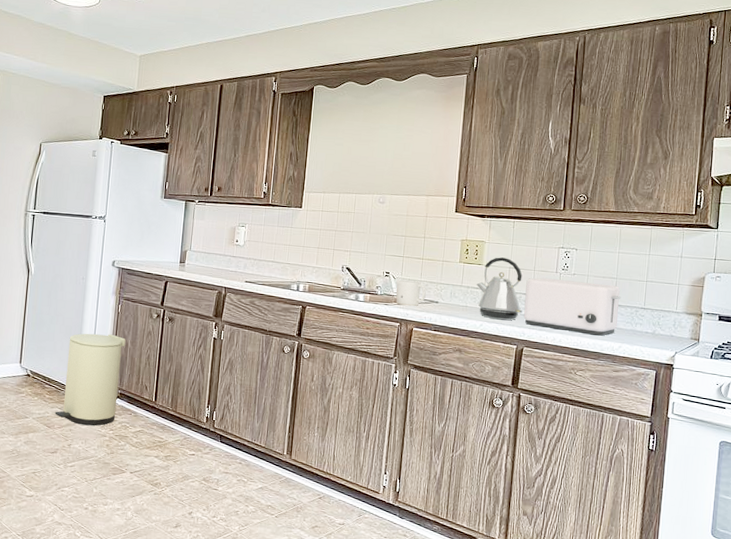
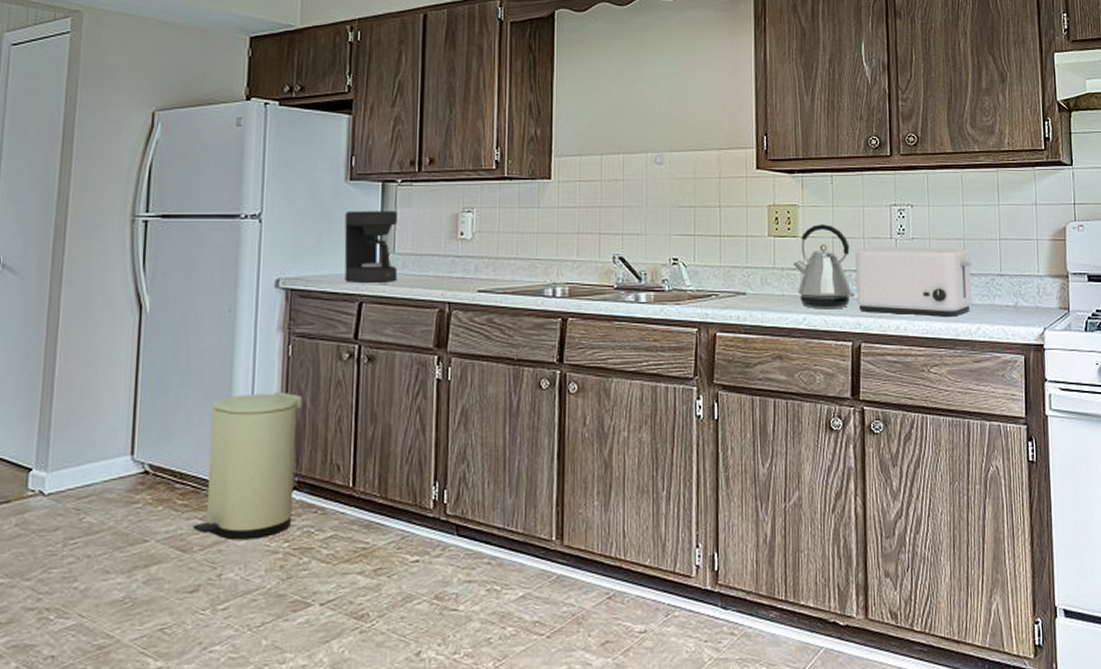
coffee maker: none [157,219,195,270] -> present [344,210,398,284]
mug: present [395,279,426,307] -> none [688,267,729,303]

